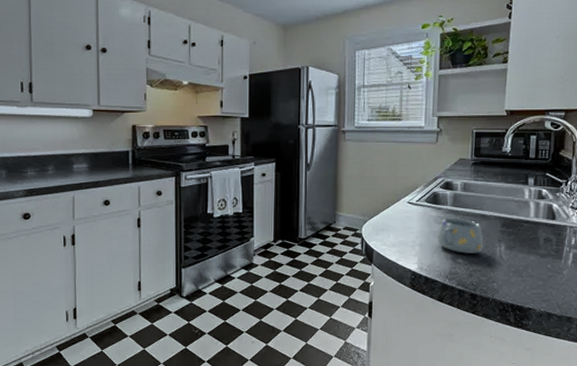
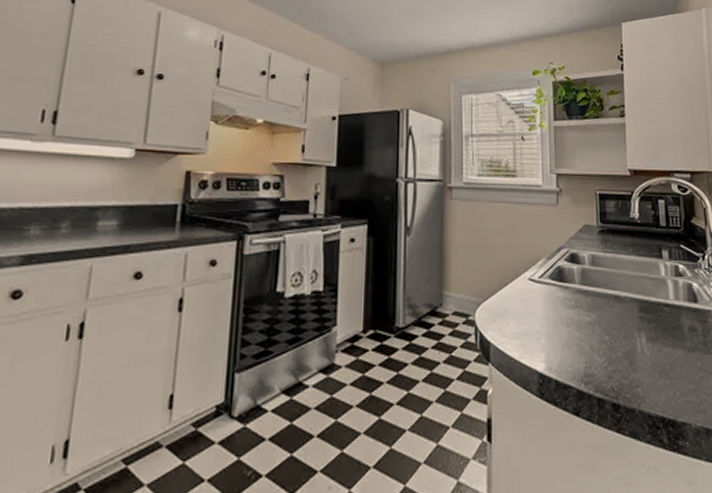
mug: present [437,218,484,254] -> none [566,300,621,348]

